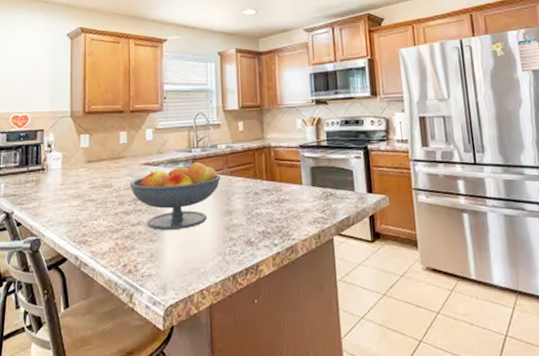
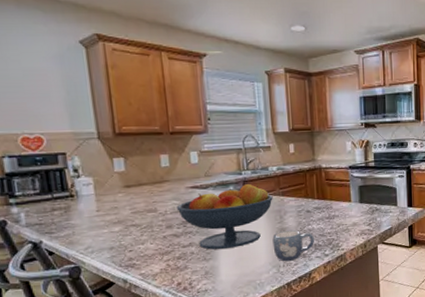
mug: none [218,213,262,249] -> present [272,229,314,262]

